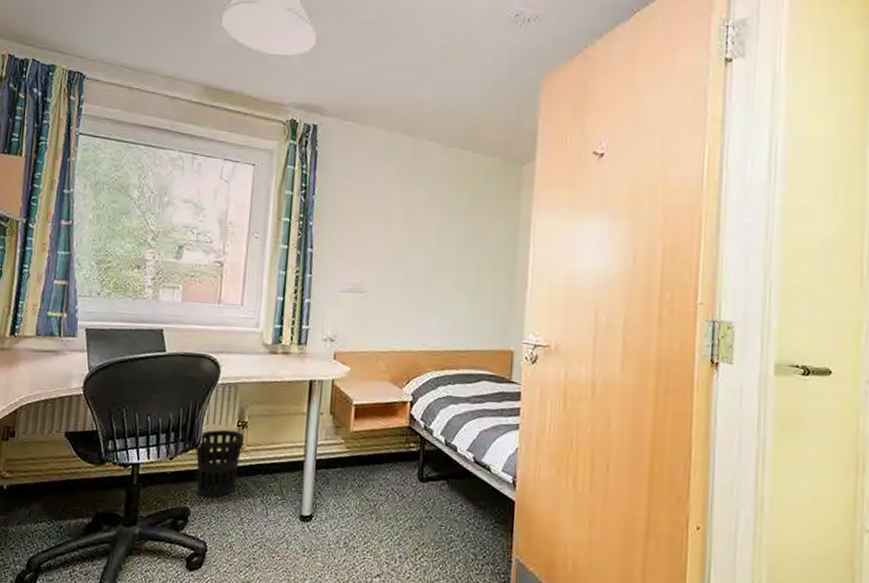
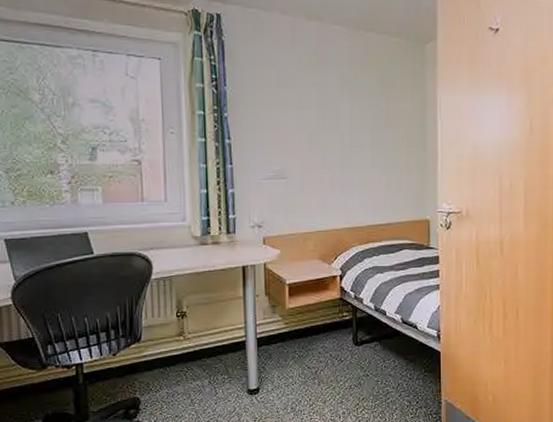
wastebasket: present [195,429,244,498] -> none [137,321,185,386]

